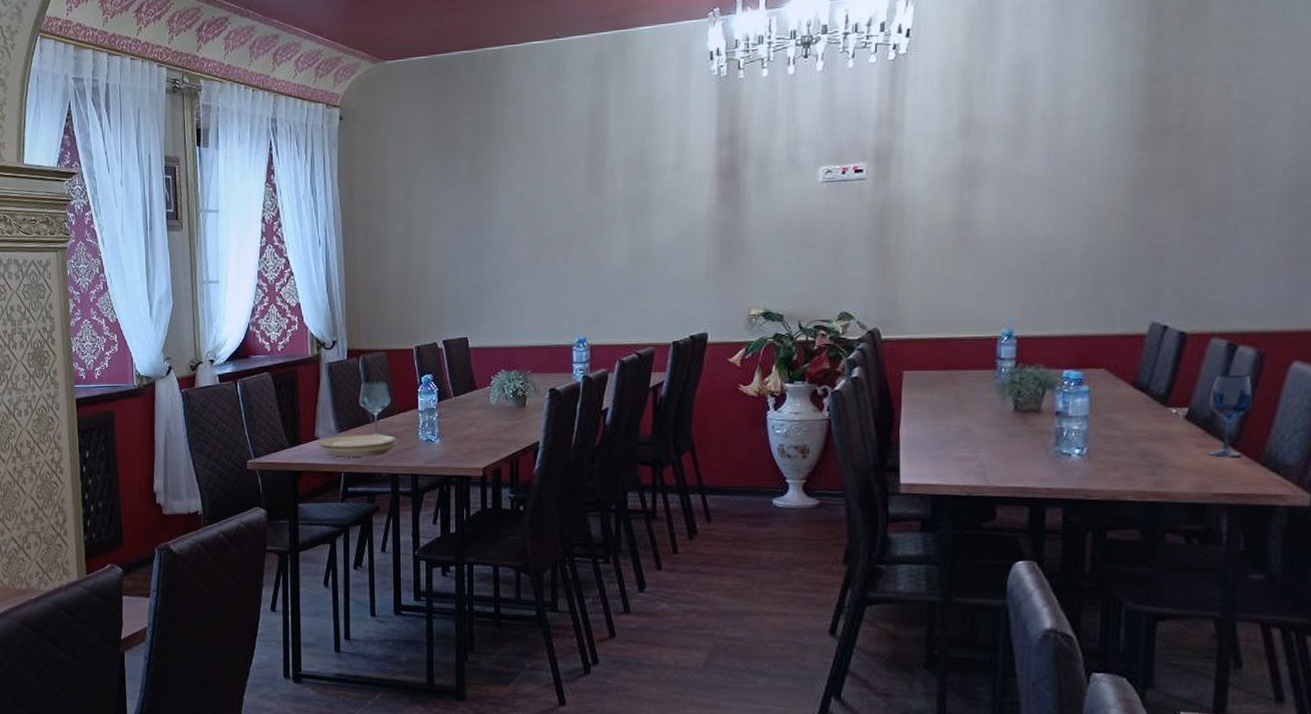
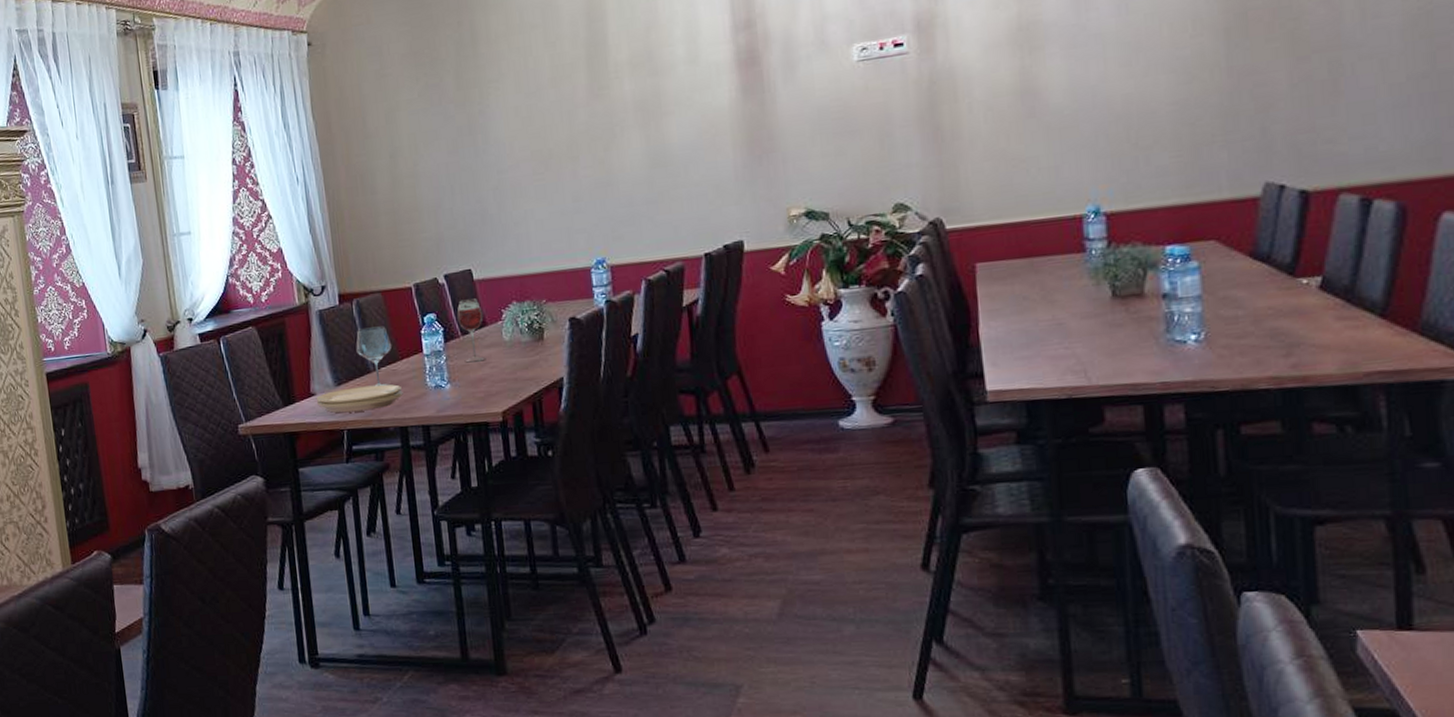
wineglass: none [451,364,474,421] -> present [456,298,486,363]
wineglass: present [1208,374,1252,458] -> none [1346,232,1398,330]

